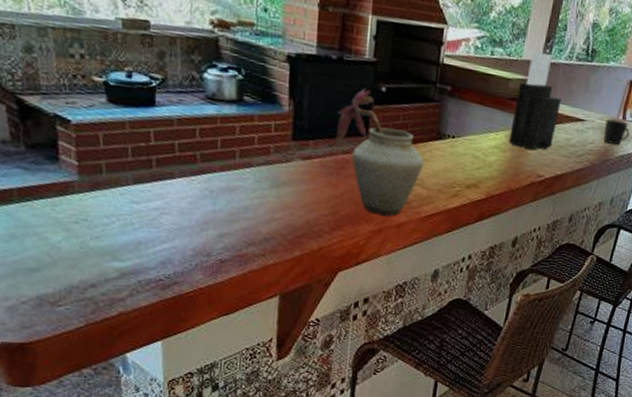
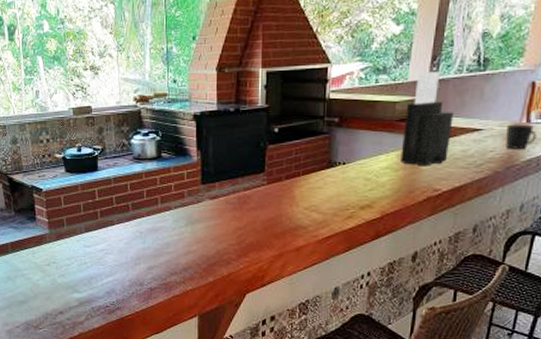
vase: present [335,88,424,216] -> none [237,131,318,241]

